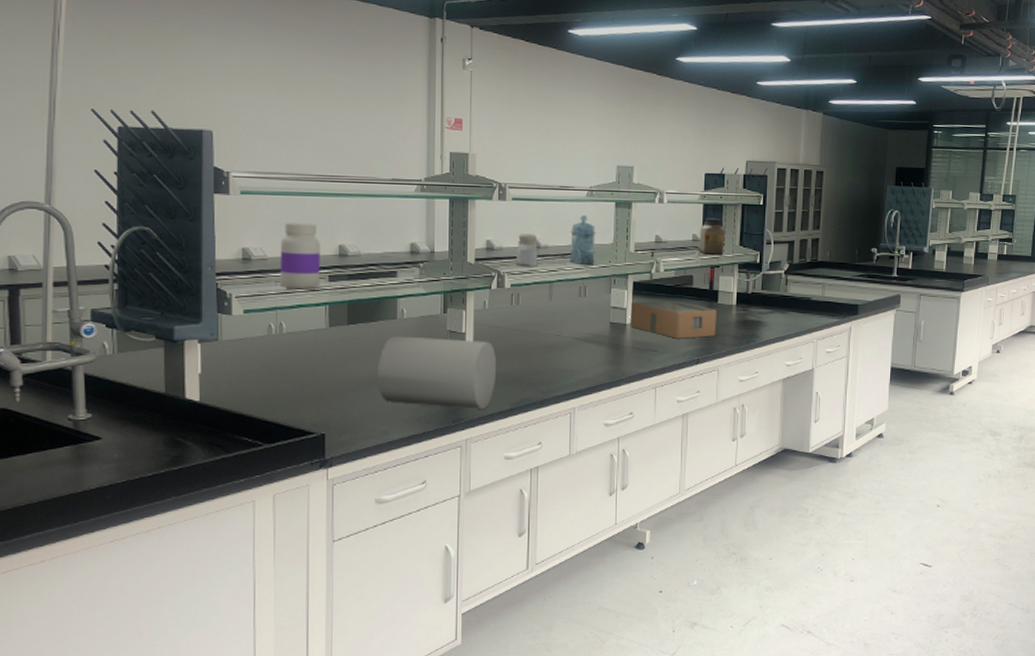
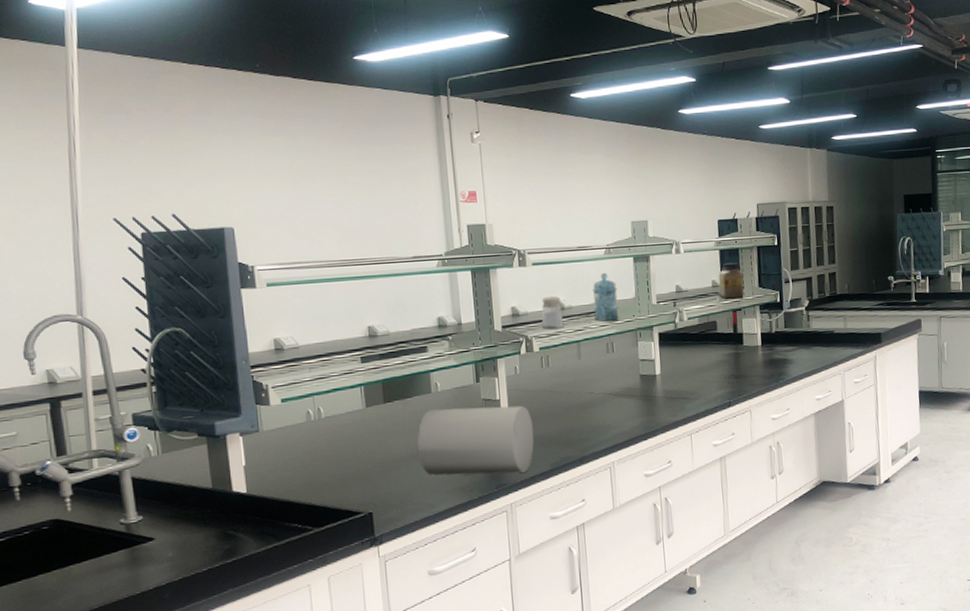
jar: present [279,222,321,290] -> none [310,307,353,374]
cardboard box: present [630,300,717,339] -> none [658,347,745,385]

